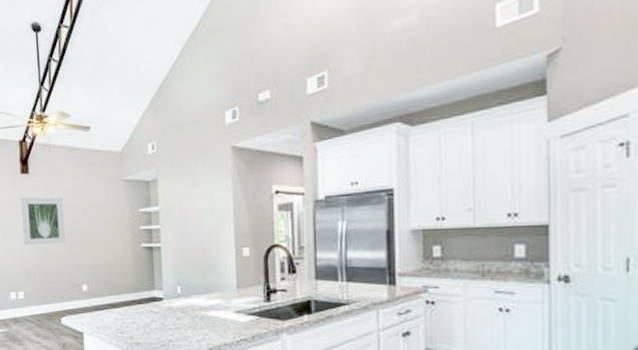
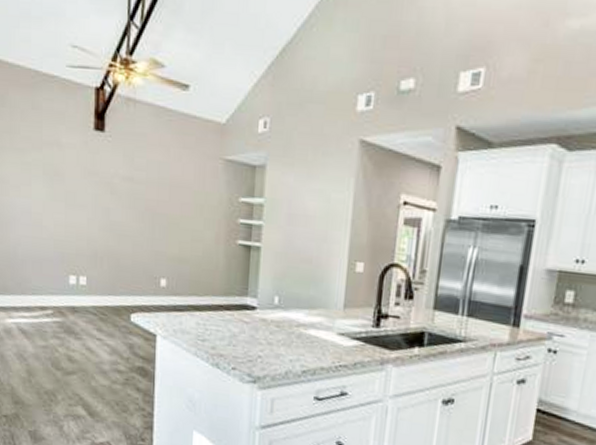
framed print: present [21,197,65,246] -> none [91,161,146,225]

